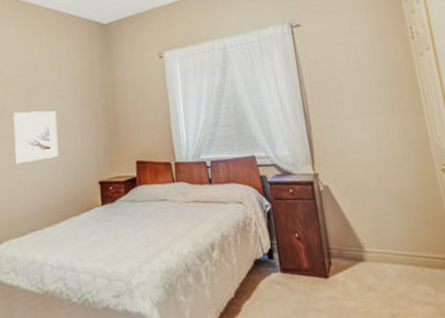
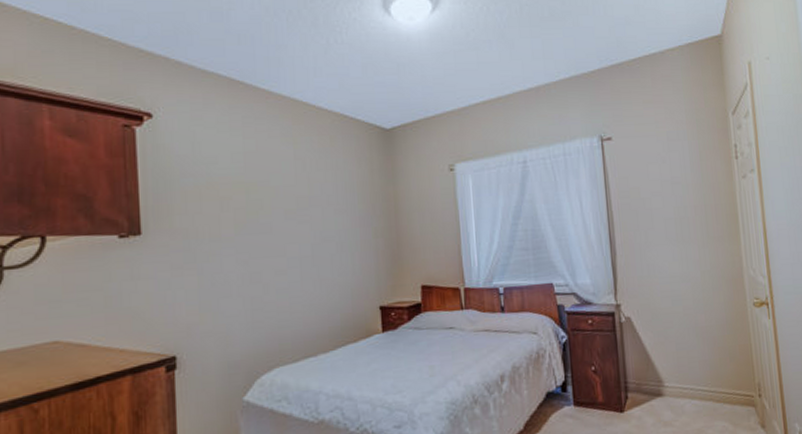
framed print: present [13,111,59,164] -> none [282,226,335,285]

